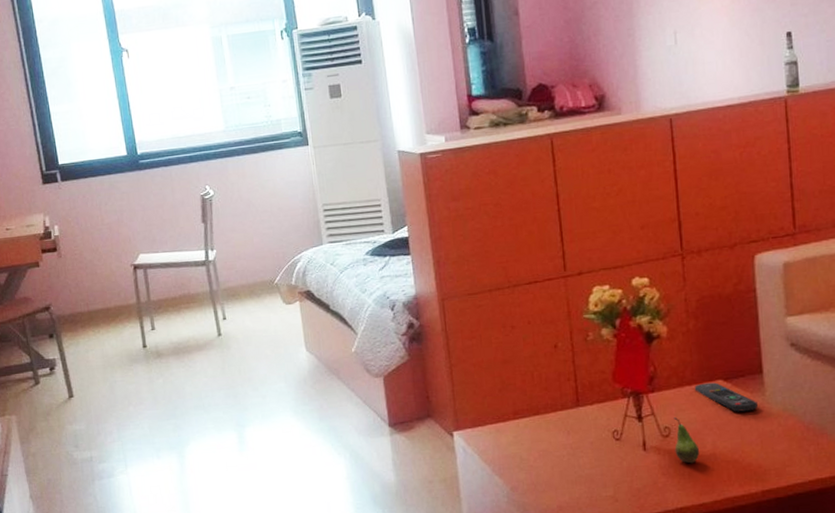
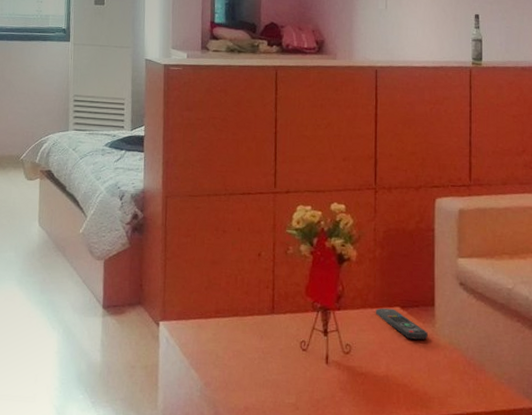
fruit: present [674,417,700,464] -> none [353,336,375,382]

